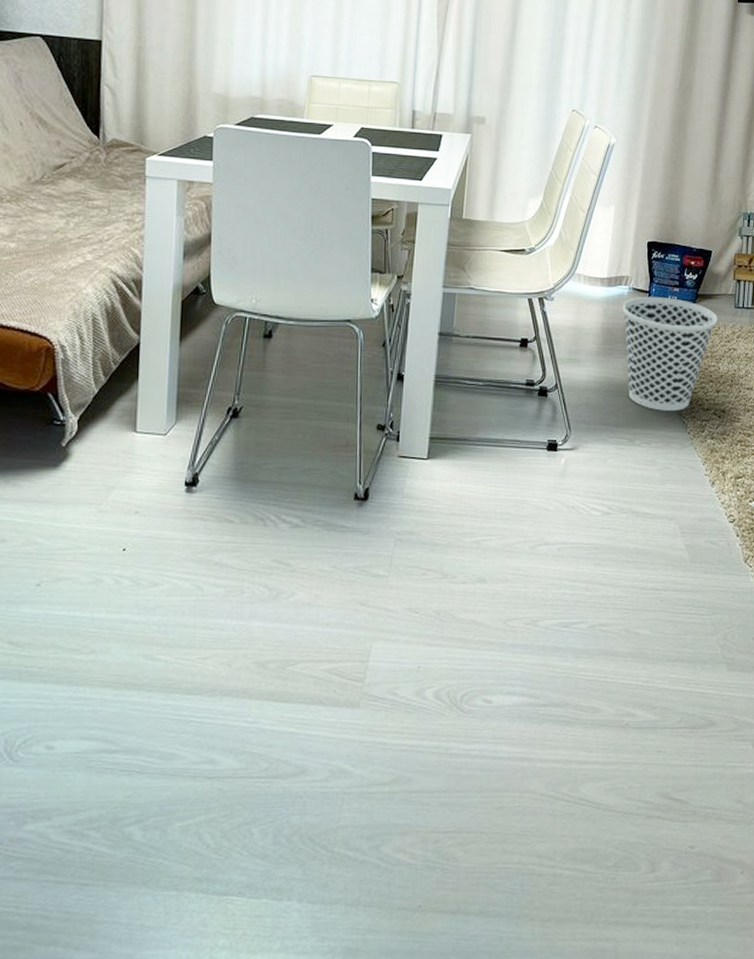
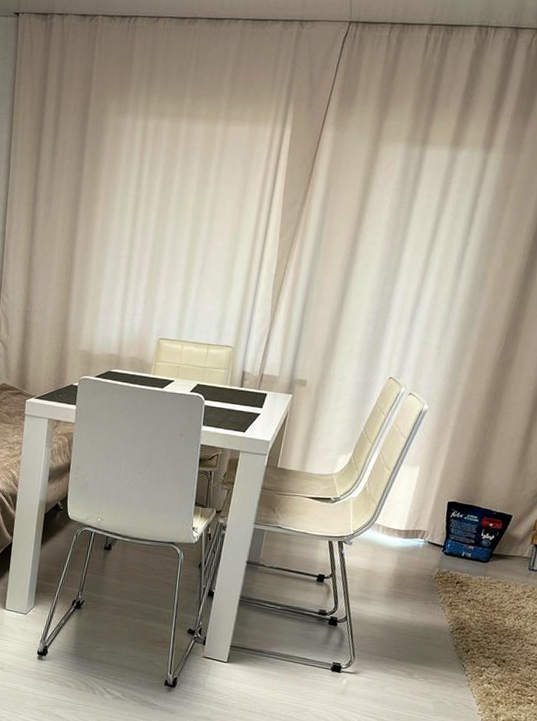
wastebasket: present [622,296,718,411] -> none [412,550,510,655]

